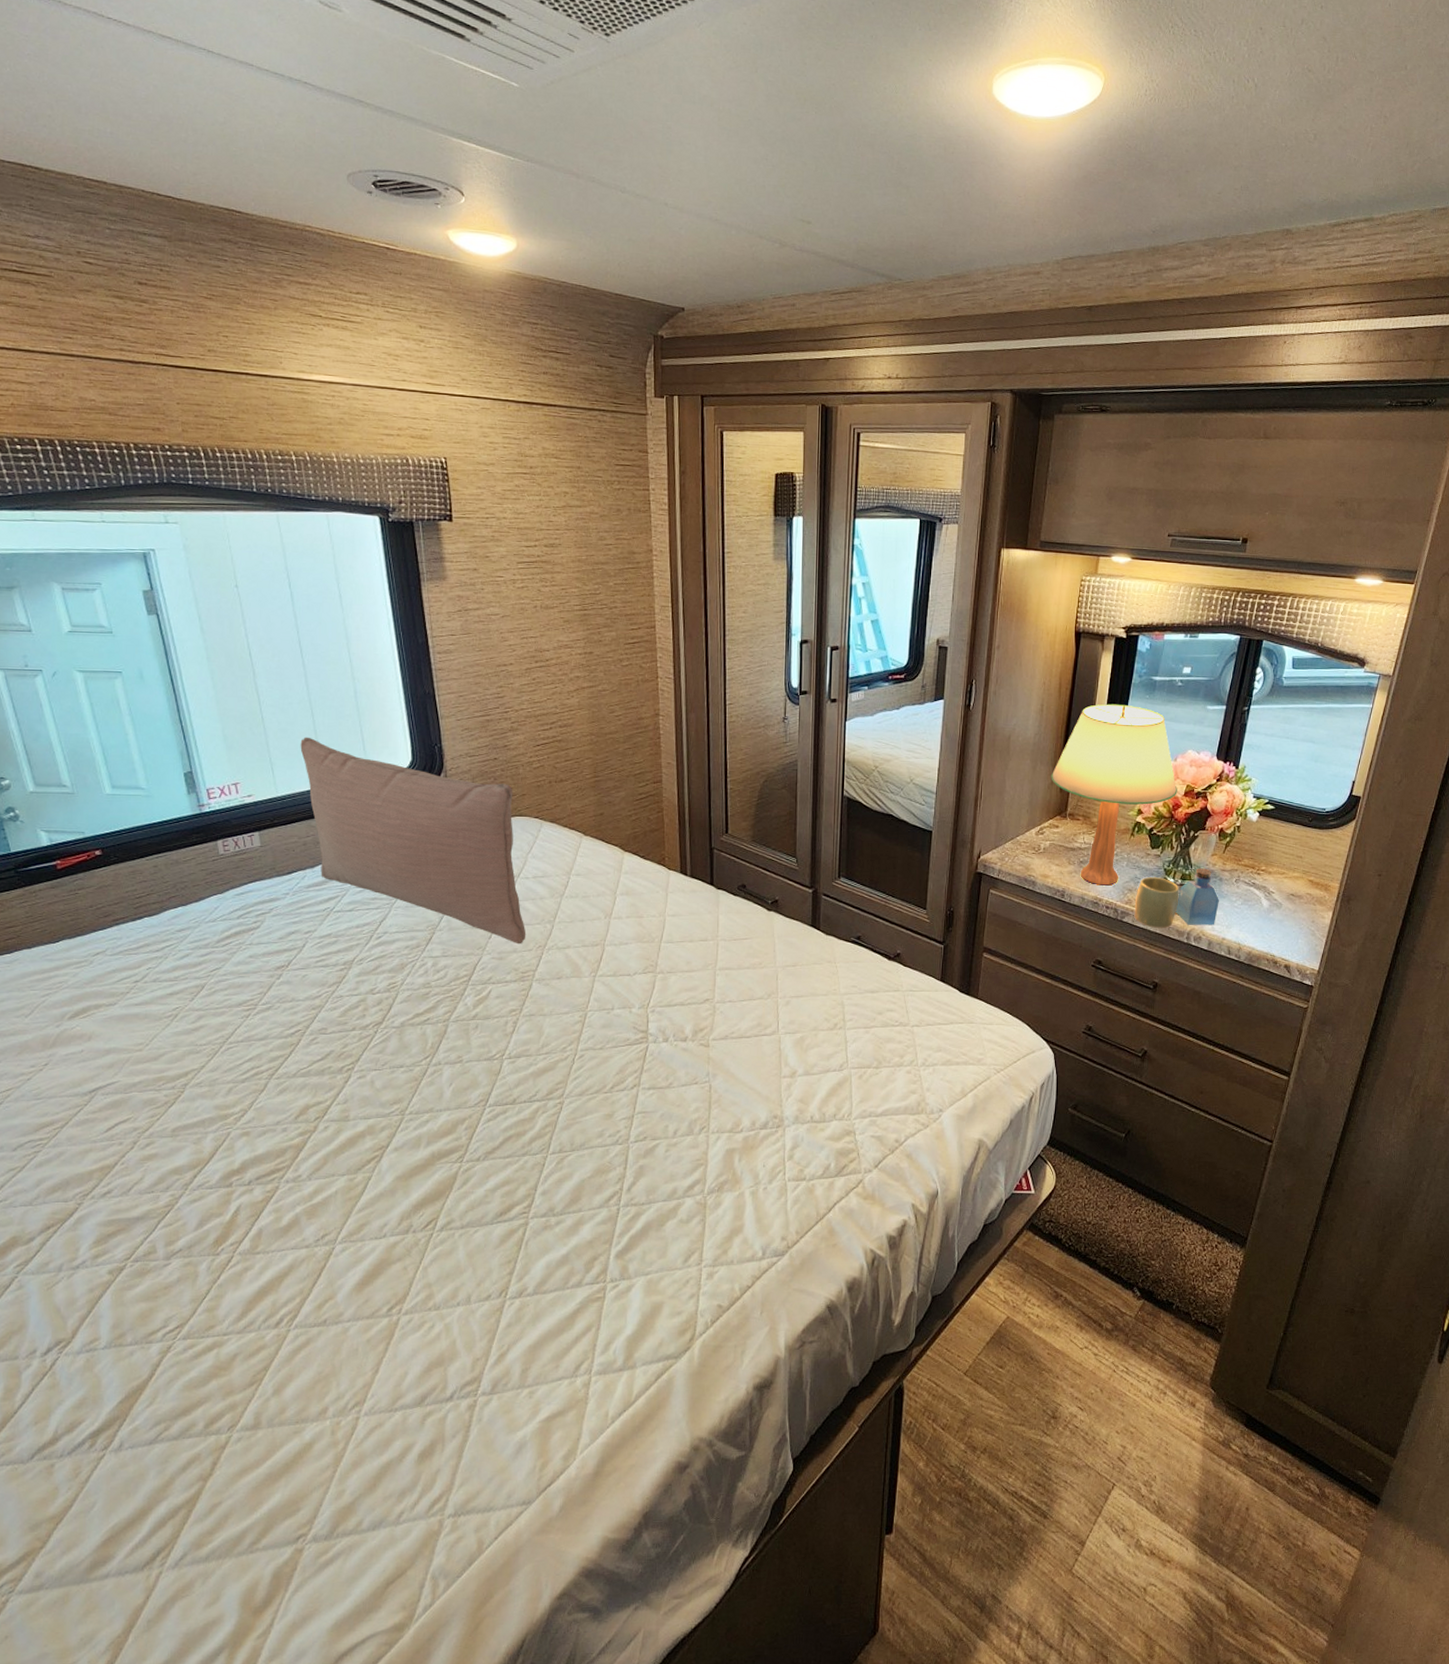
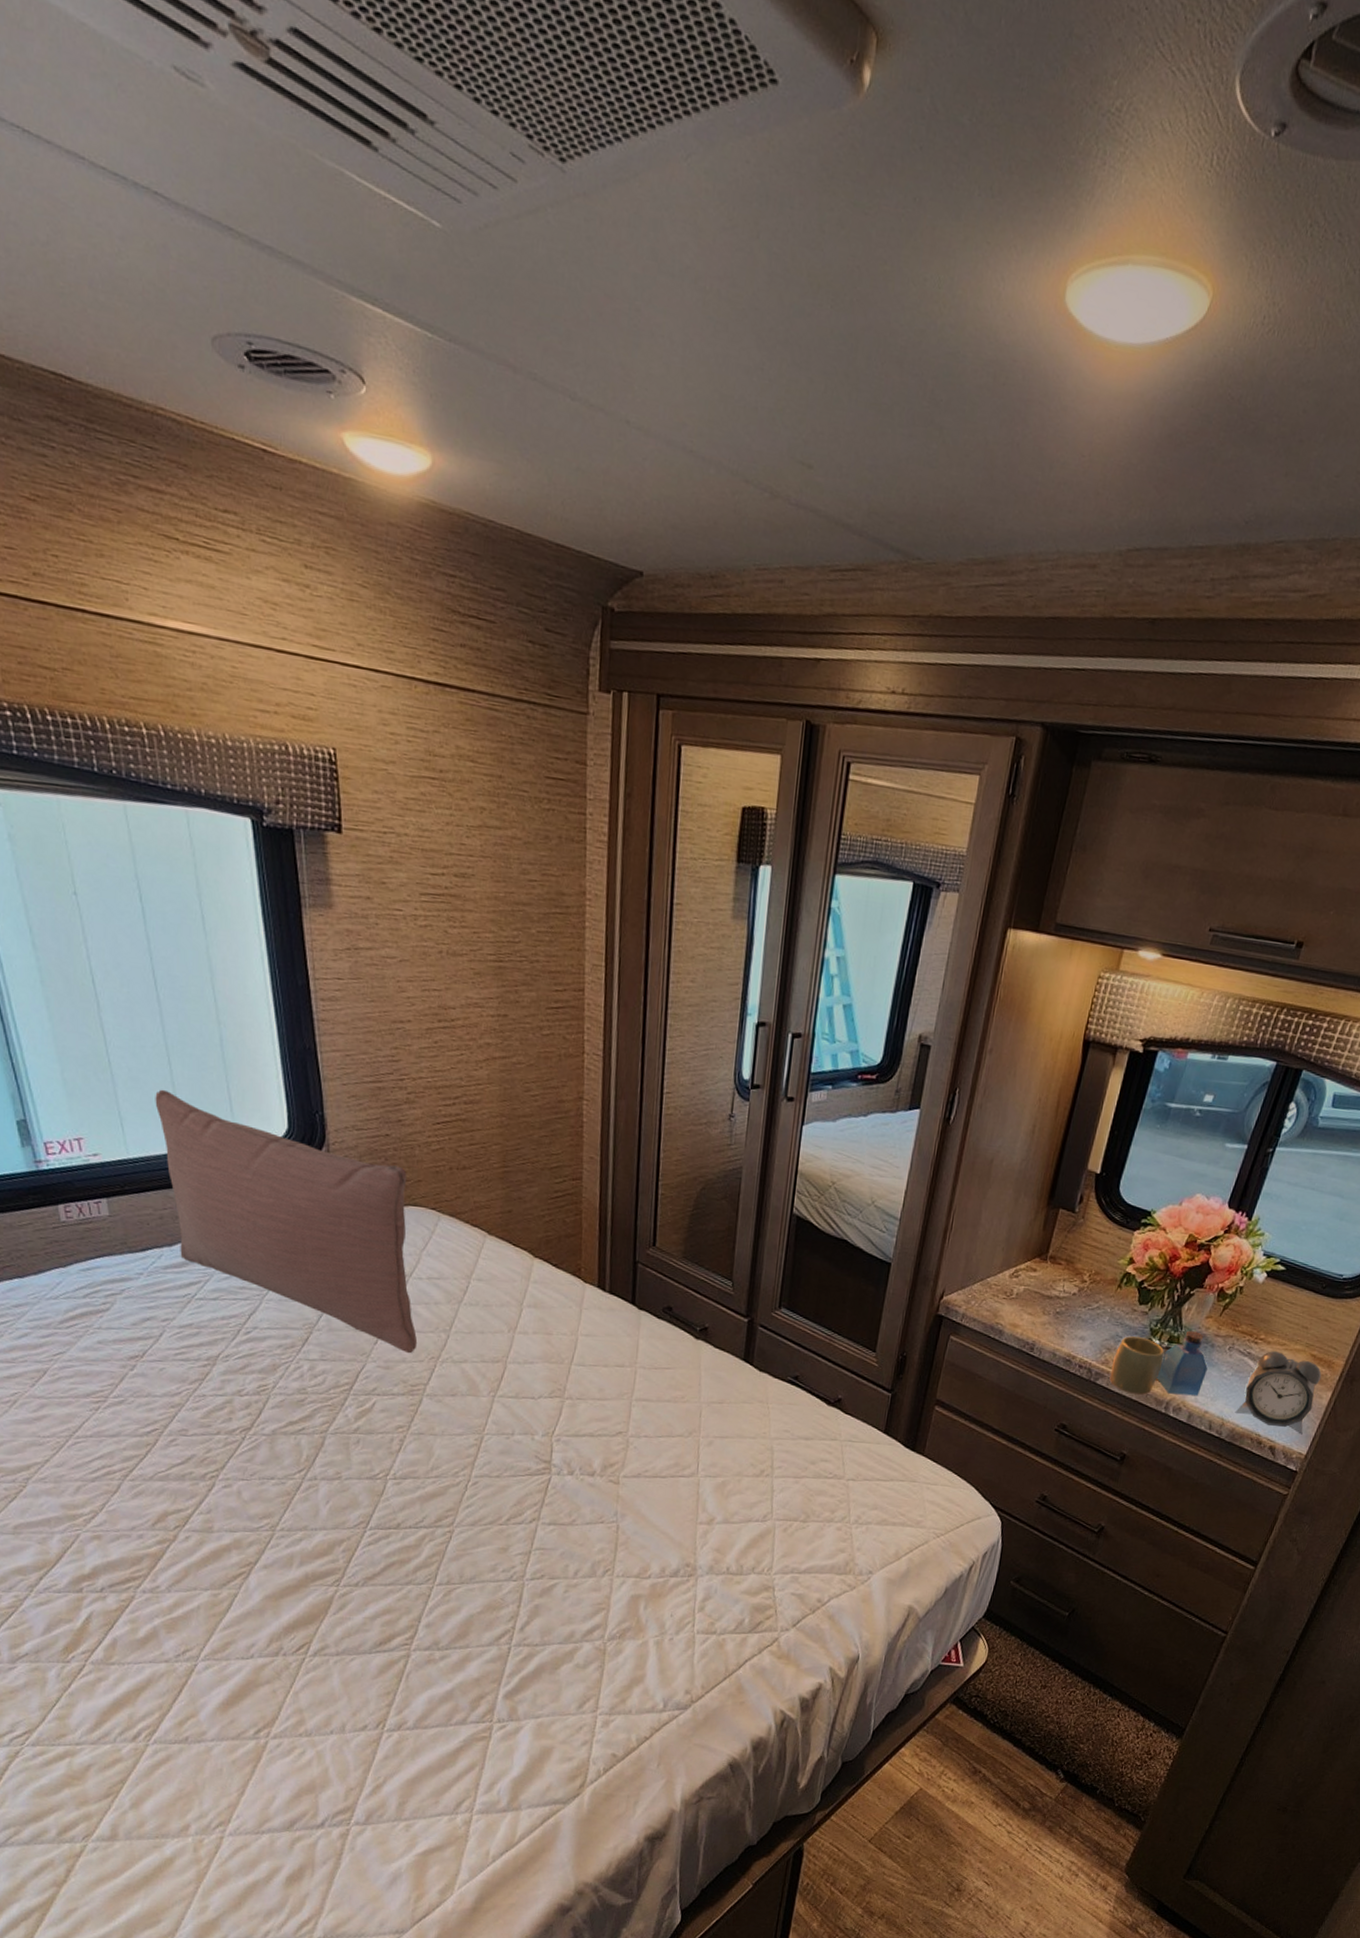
table lamp: present [1051,704,1177,886] -> none [1034,1130,1178,1342]
alarm clock: none [1249,880,1321,952] -> present [1235,1351,1322,1435]

